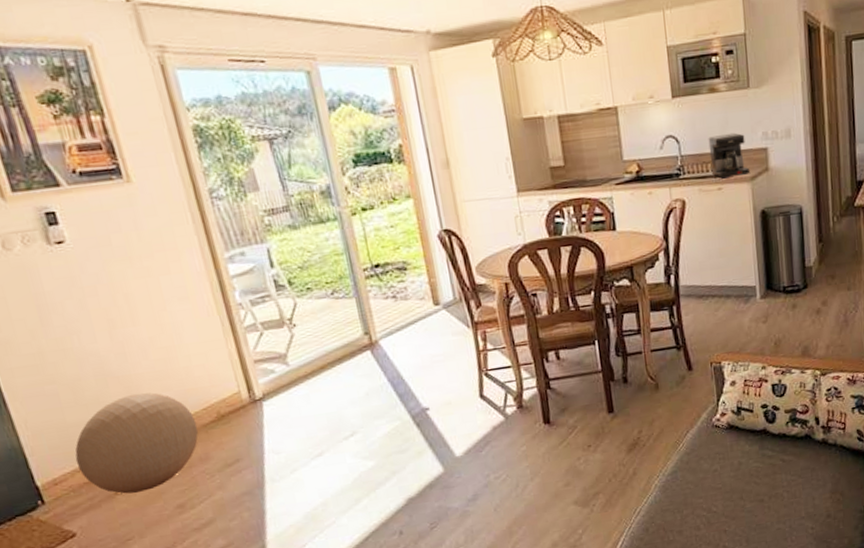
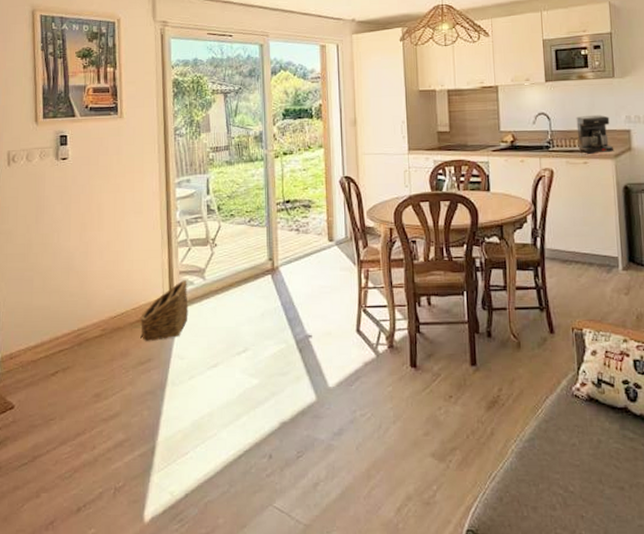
ball: present [75,392,199,494] -> none [30,287,126,376]
basket: none [215,369,276,442] -> present [141,280,188,341]

